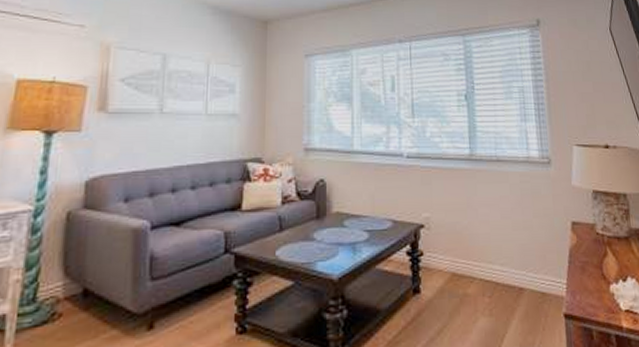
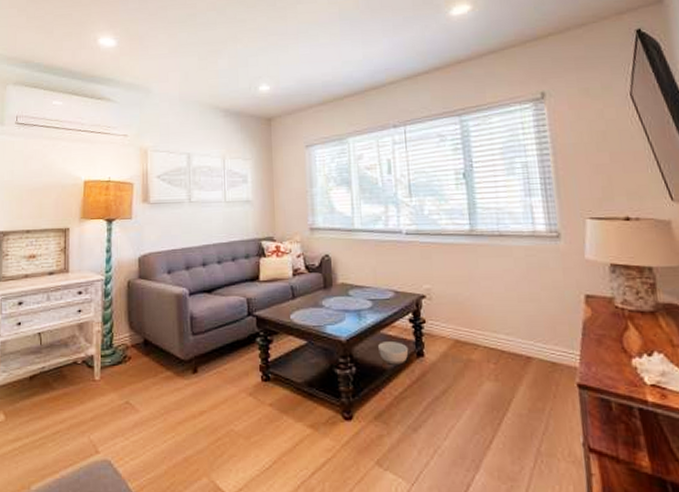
bowl: none [372,277,405,306] -> present [377,342,409,366]

